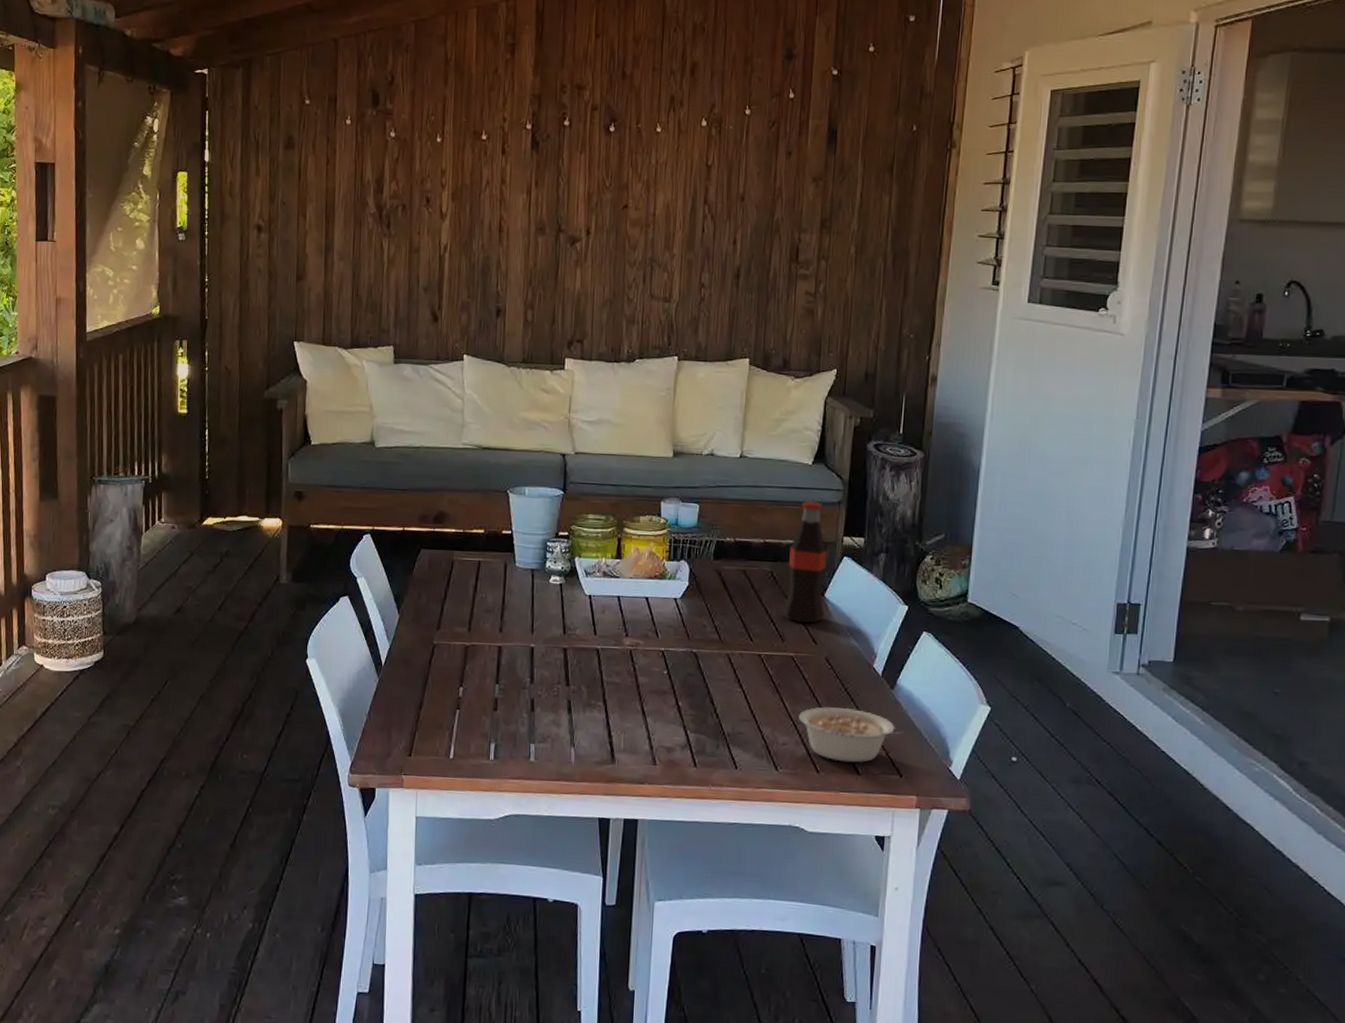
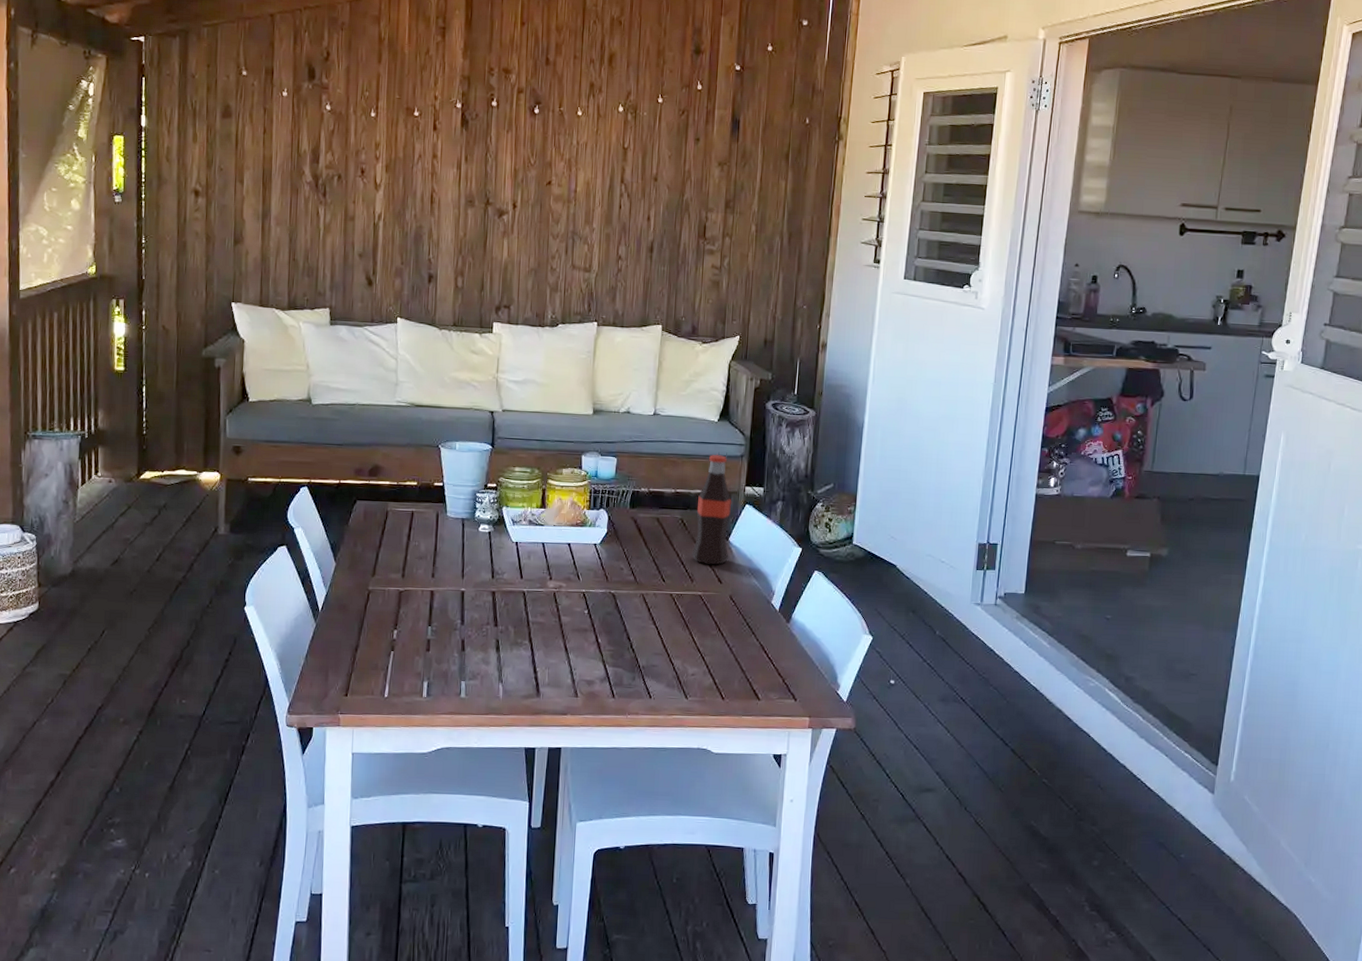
legume: present [799,707,904,763] -> none [706,640,798,690]

